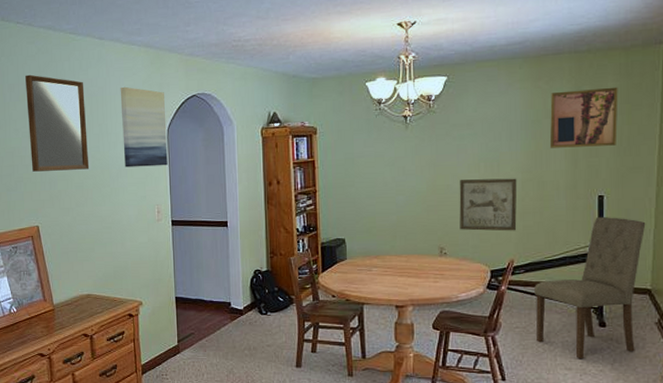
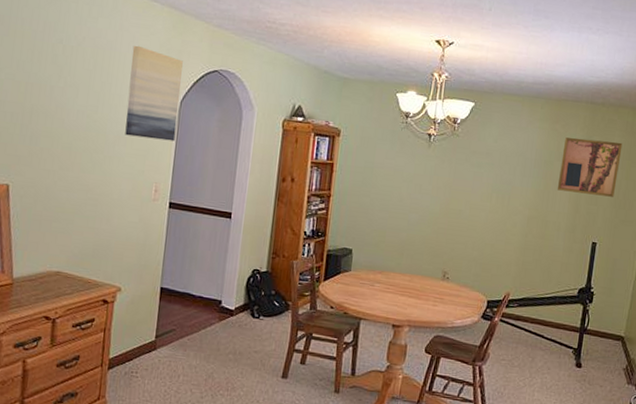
home mirror: present [25,74,90,172] -> none [11,8,91,130]
wall art: present [459,178,517,231] -> none [465,206,524,265]
dining chair: present [534,216,646,358] -> none [519,261,629,396]

